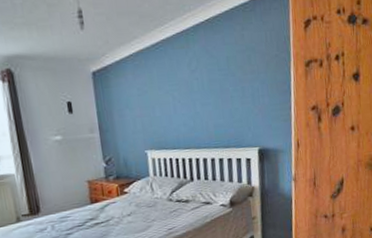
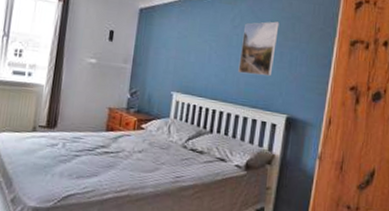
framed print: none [202,57,238,117] -> present [238,21,280,77]

